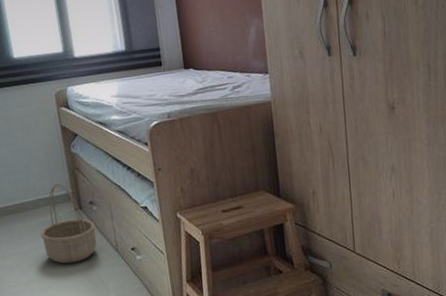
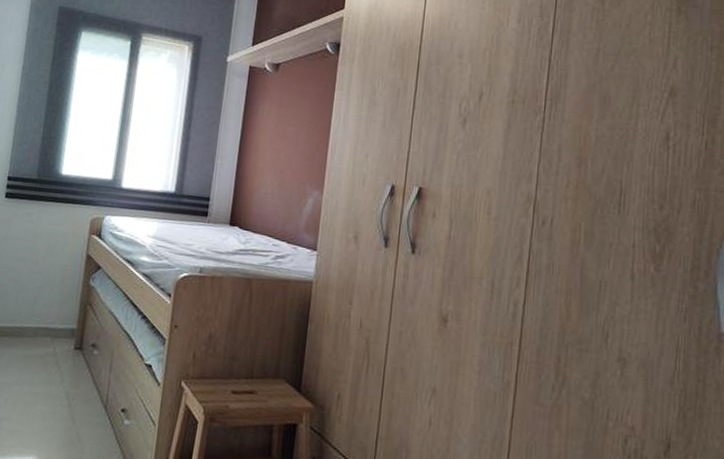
basket: present [40,183,97,264] -> none [28,314,91,410]

